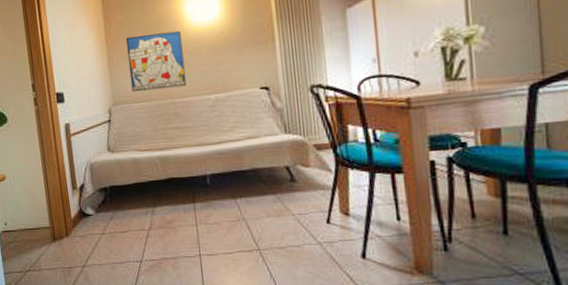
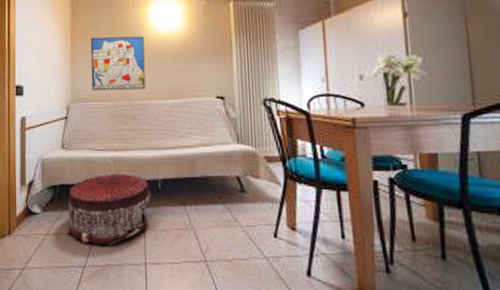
pouf: none [119,172,201,242] -> present [67,173,151,247]

